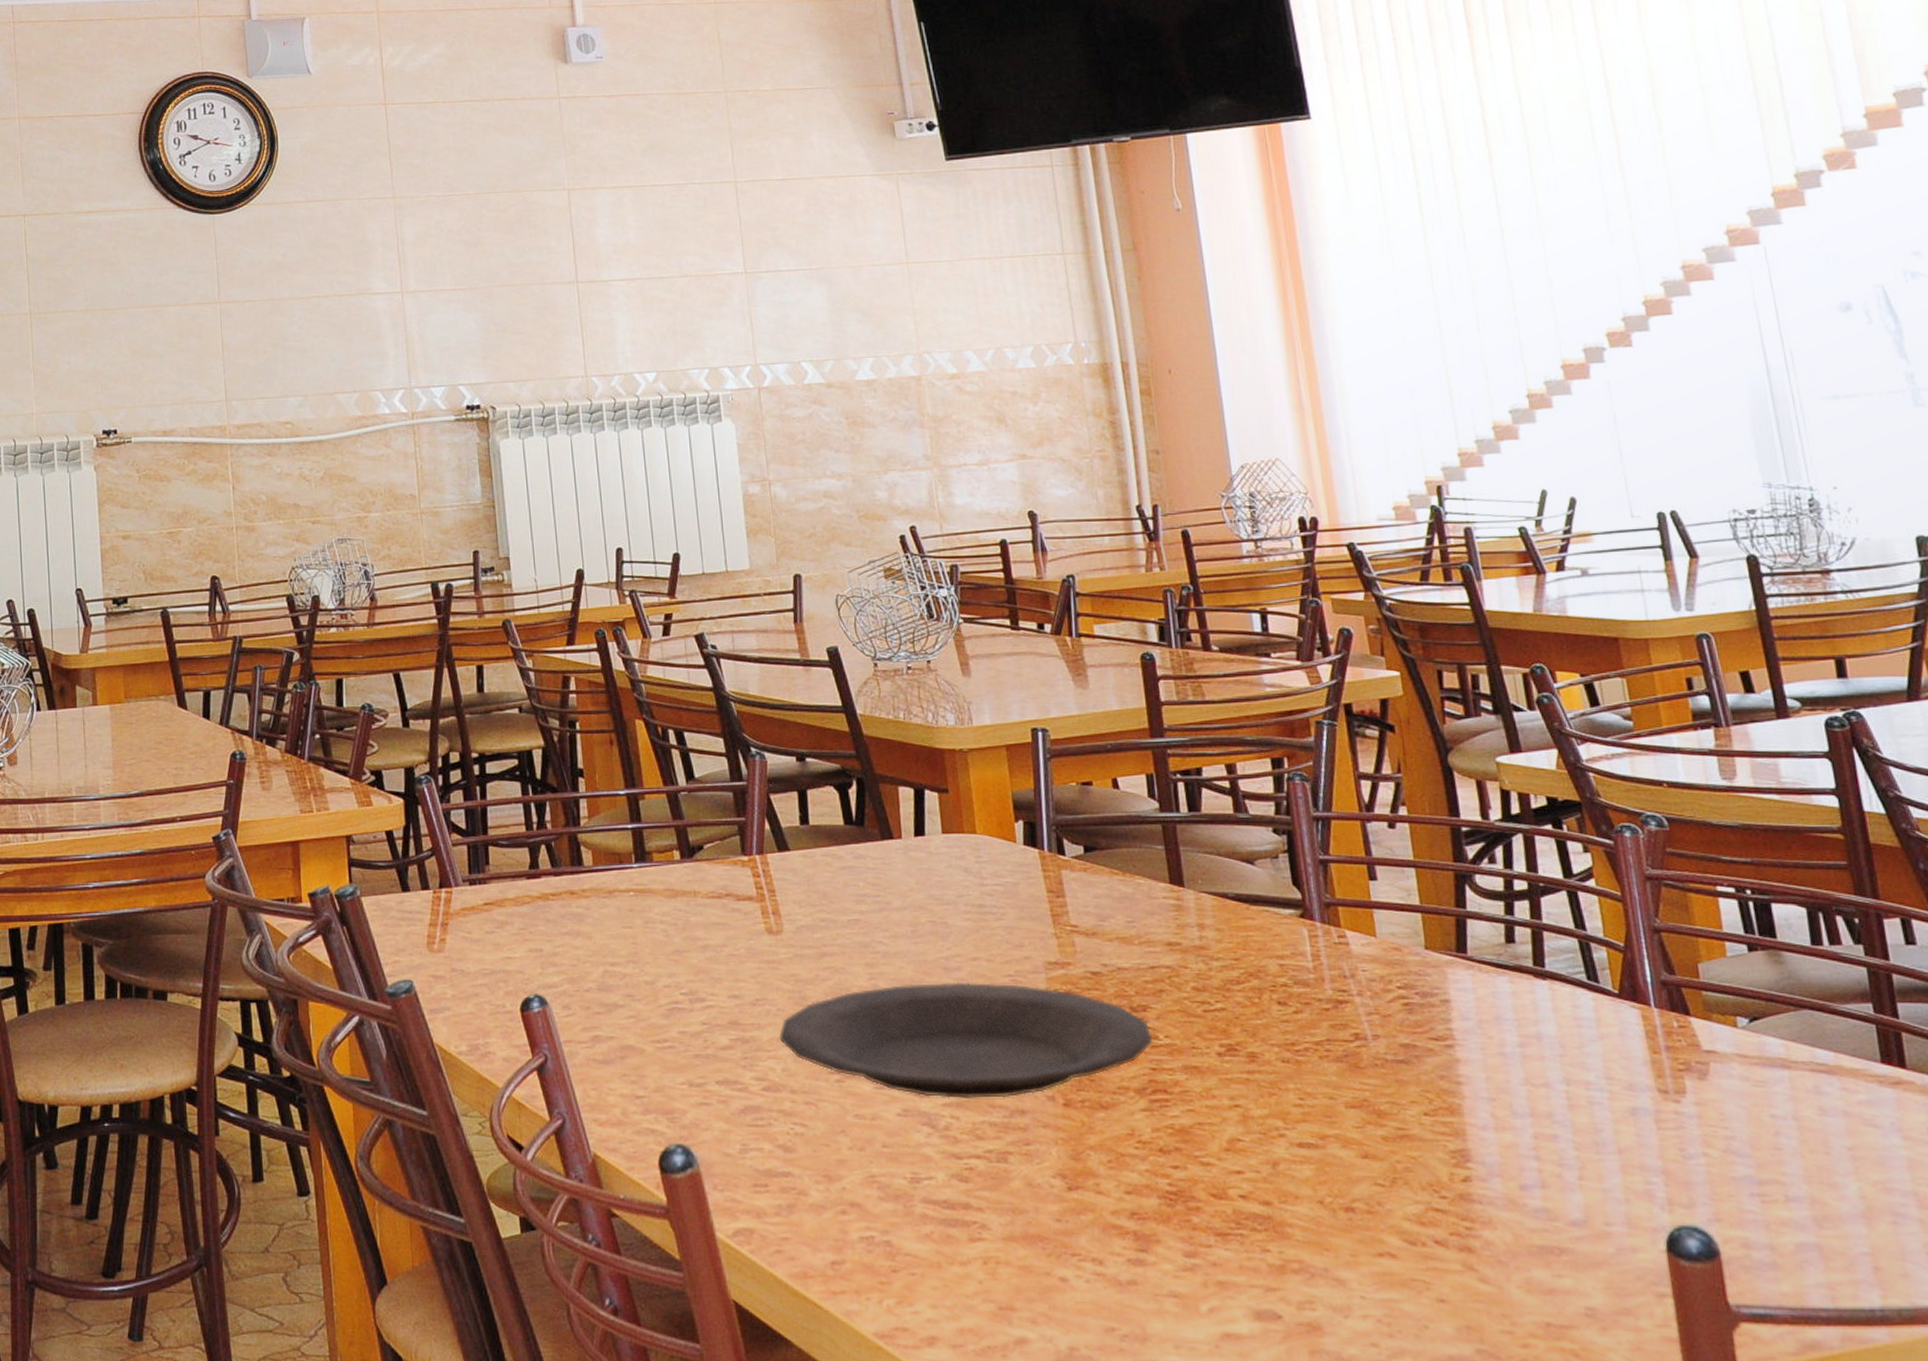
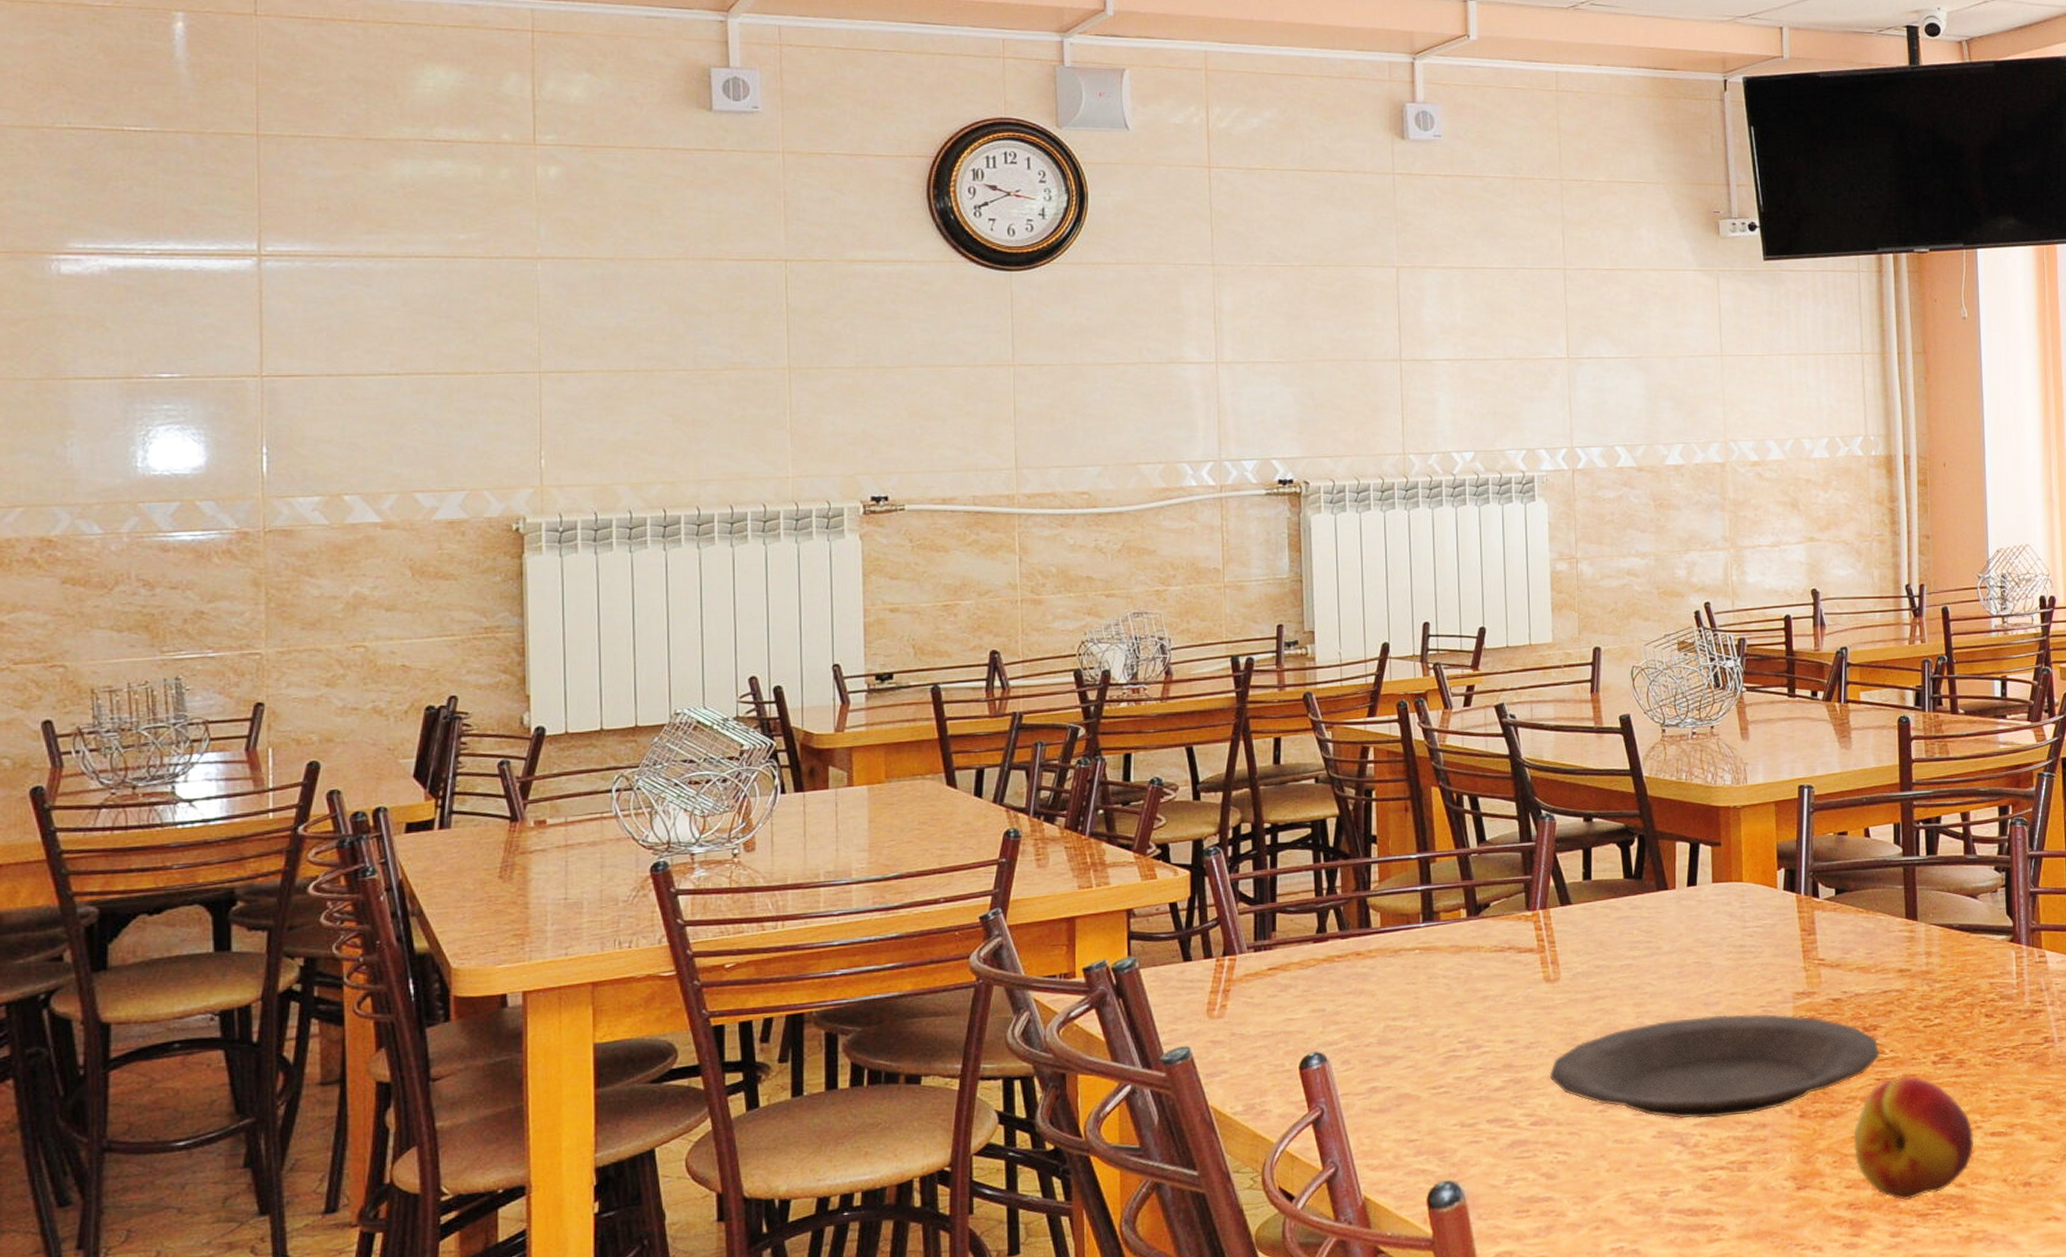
fruit: none [1128,1069,1279,1215] -> present [1853,1076,1974,1201]

